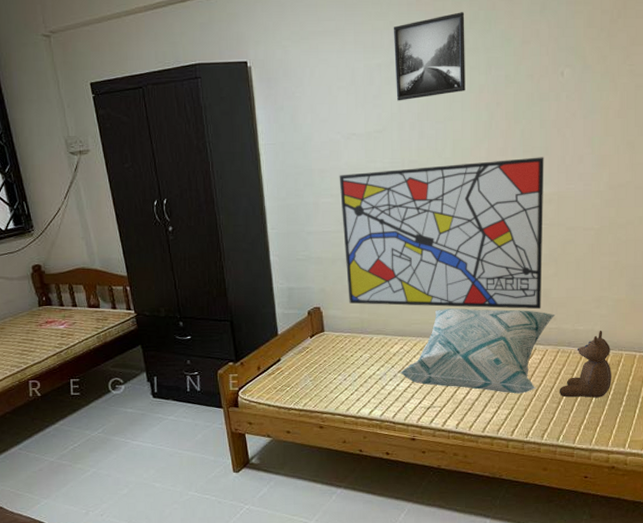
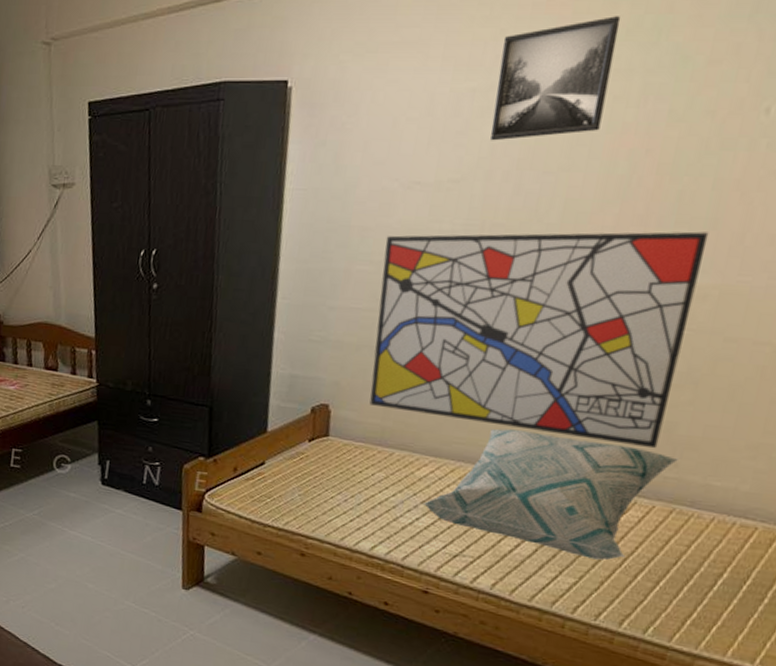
stuffed toy: present [559,331,611,398] -> none [660,492,762,586]

